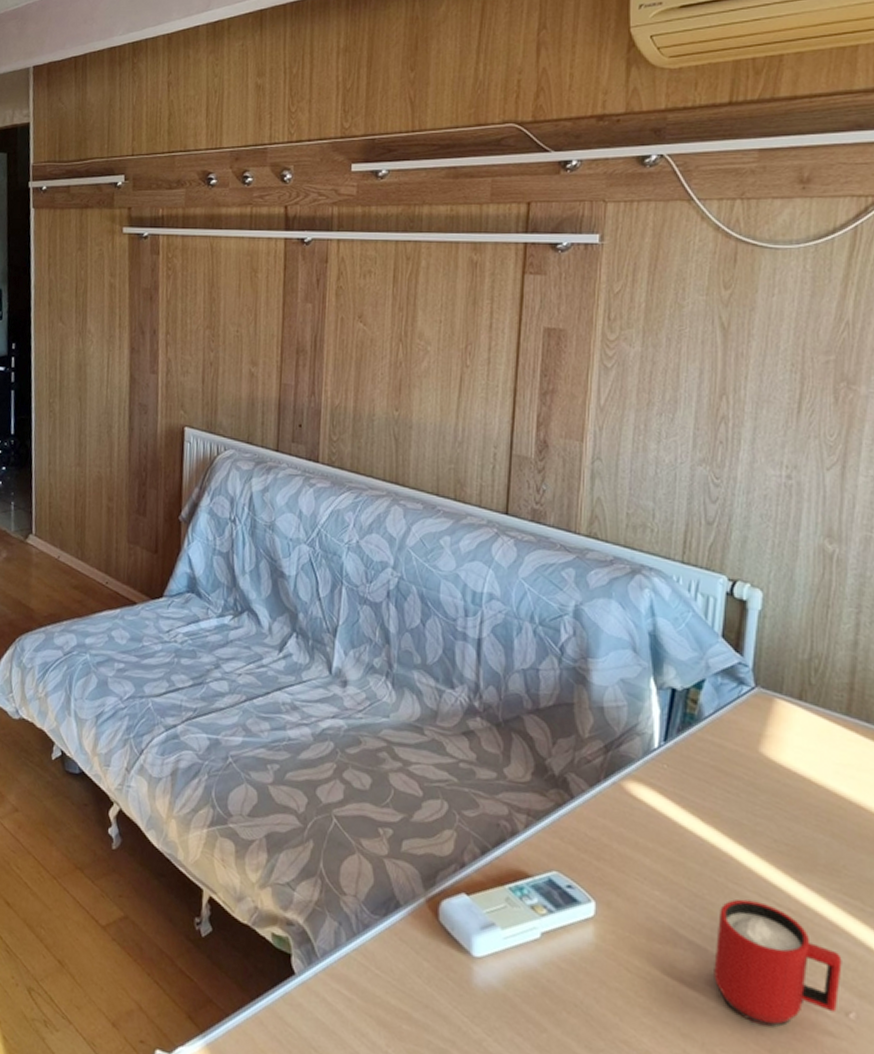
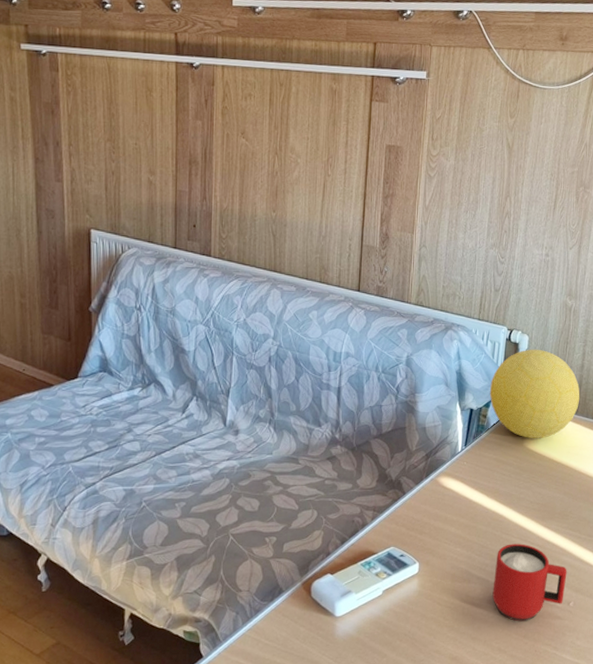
decorative ball: none [701,610,854,746] -> present [489,349,580,438]

